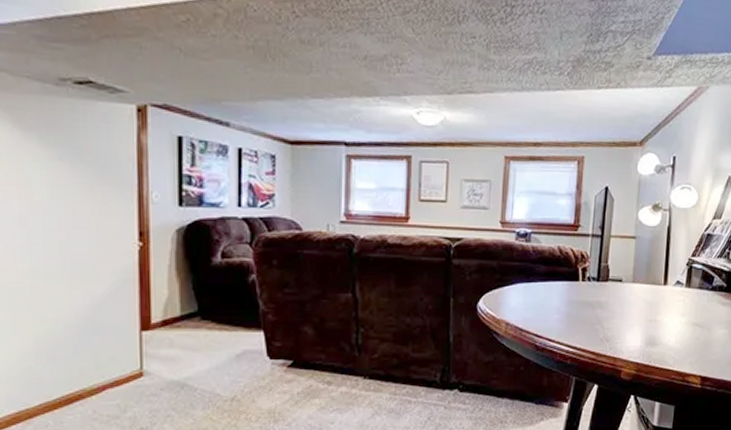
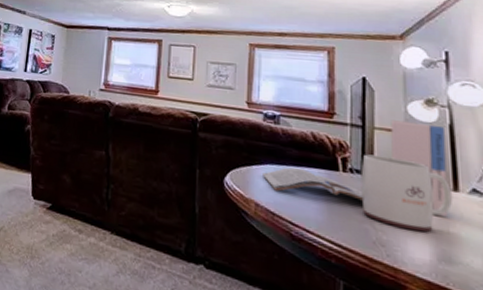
magazine: none [513,282,596,308] -> present [263,167,363,201]
mug: none [594,262,663,324] -> present [360,154,453,232]
book: none [622,227,664,308] -> present [391,120,447,217]

